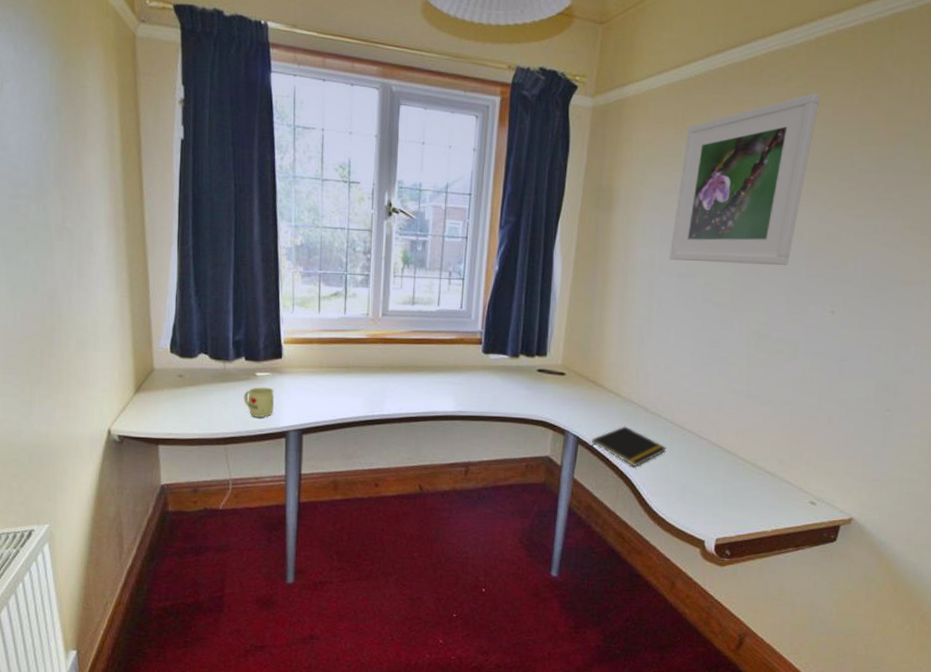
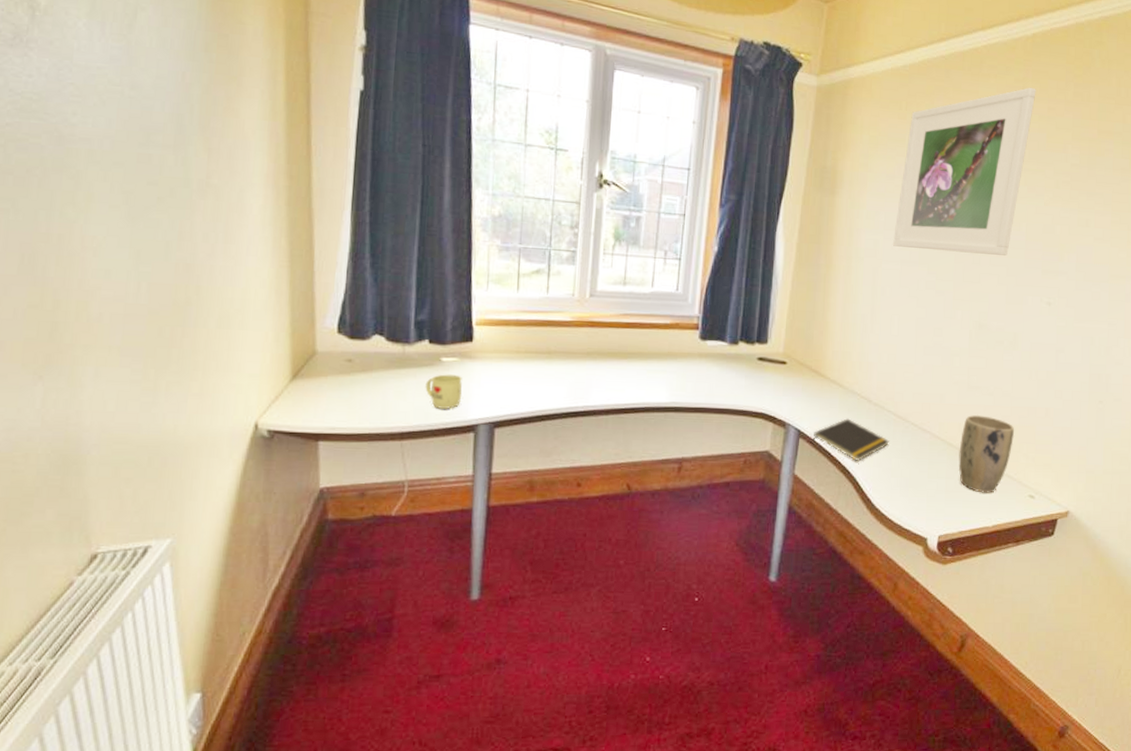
plant pot: none [736,422,795,499] -> present [958,414,1015,493]

